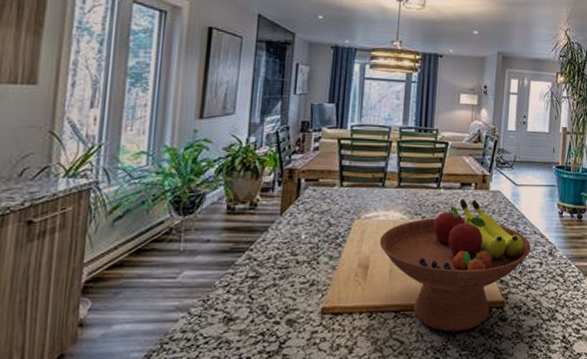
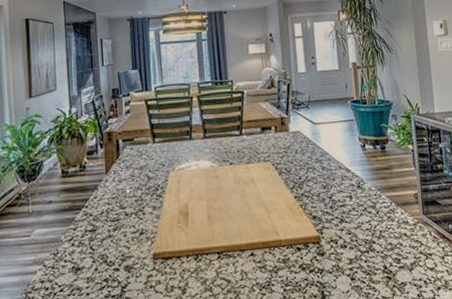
fruit bowl: present [379,198,532,332] -> none [194,142,339,269]

